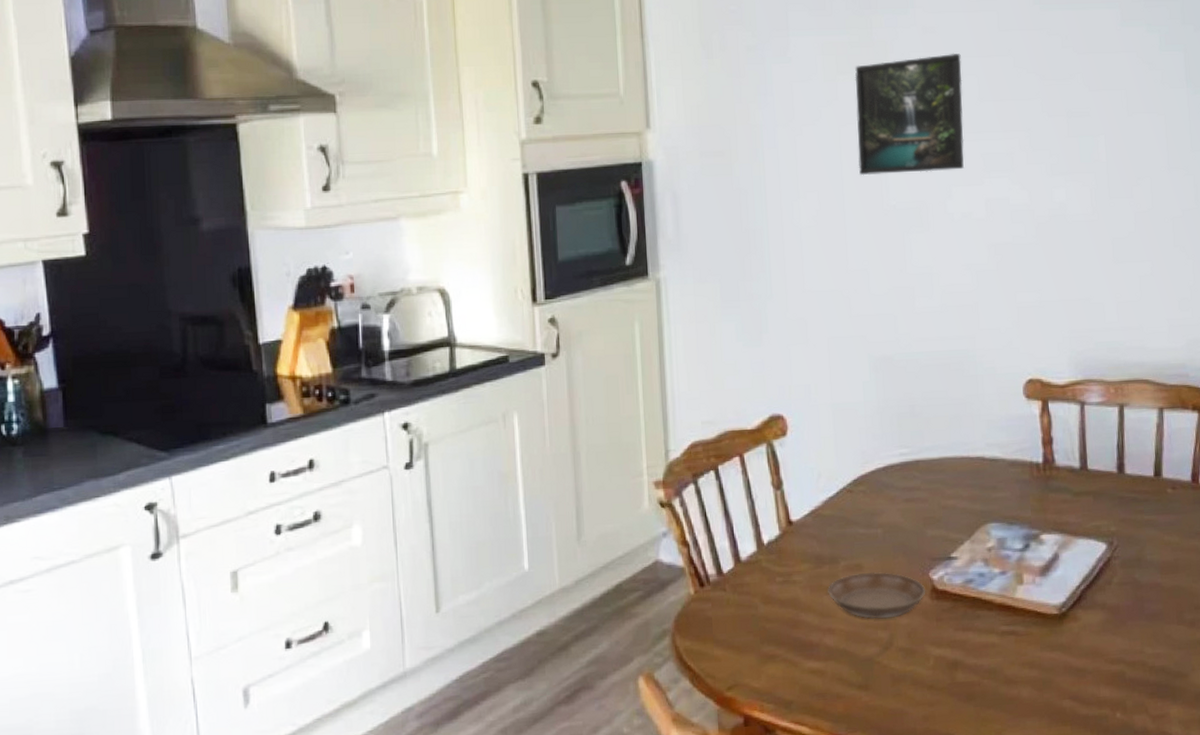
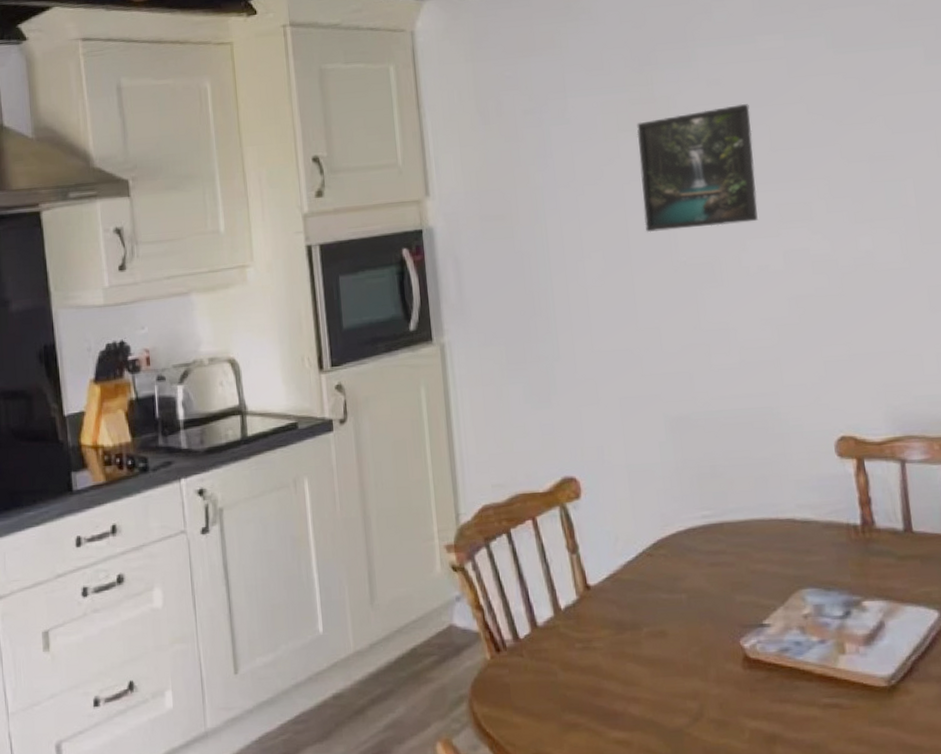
saucer: present [828,572,926,619] -> none [630,639,738,688]

